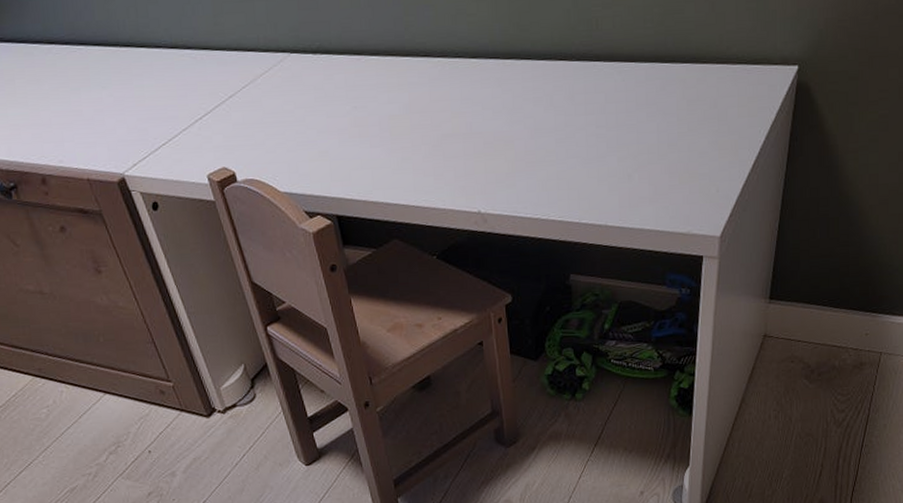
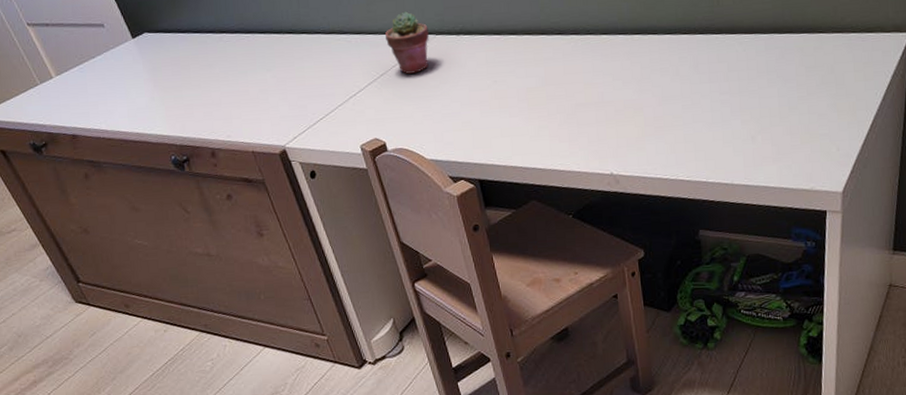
potted succulent: none [234,25,283,96] -> present [385,11,429,74]

